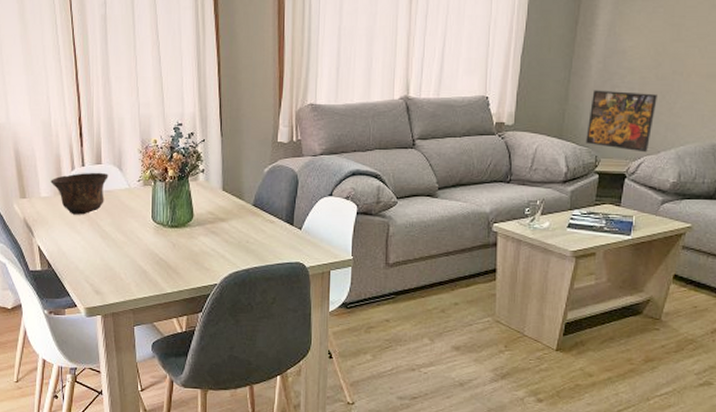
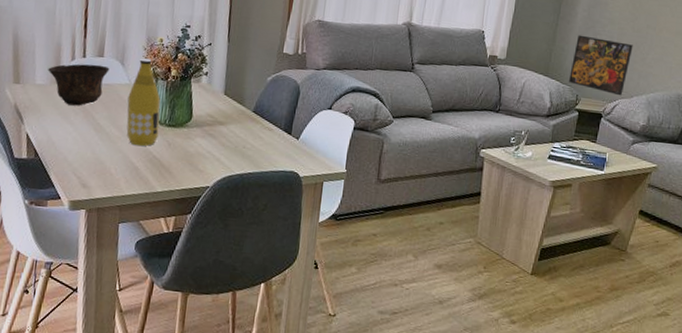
bottle: none [129,161,163,249] -> present [126,58,161,146]

